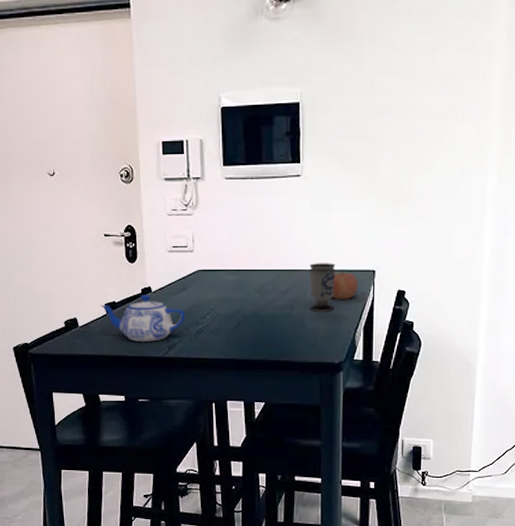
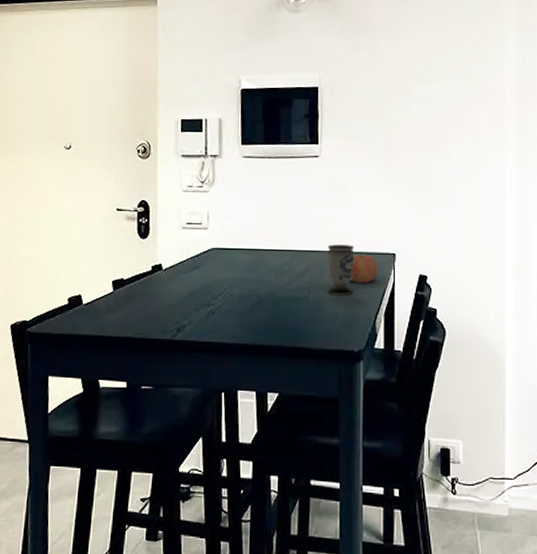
teapot: present [100,295,186,342] -> none [107,272,197,323]

